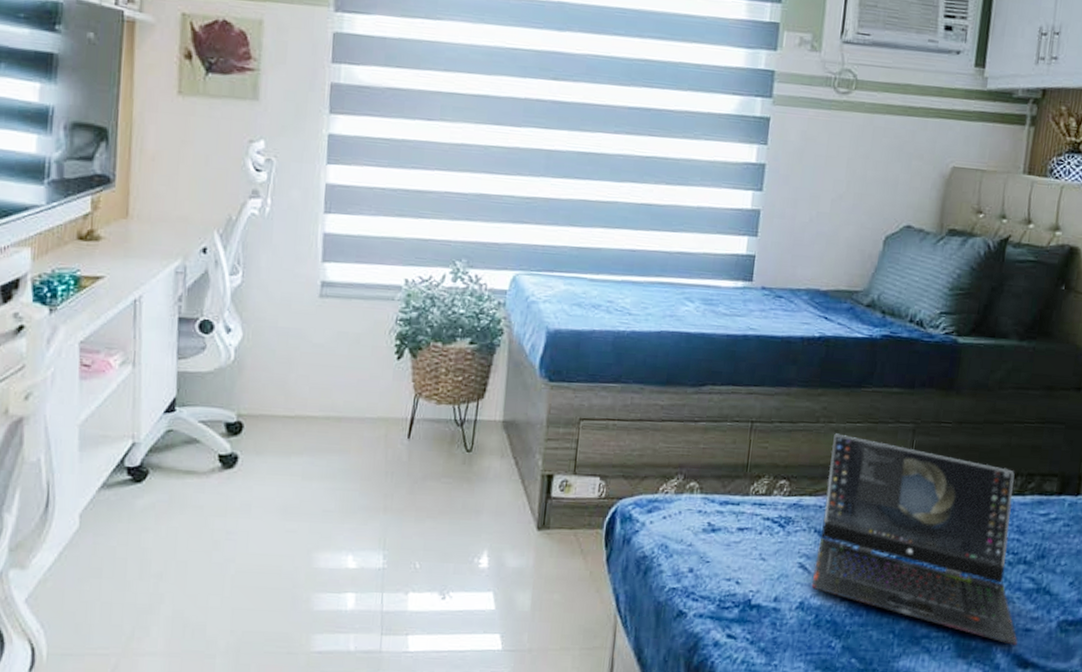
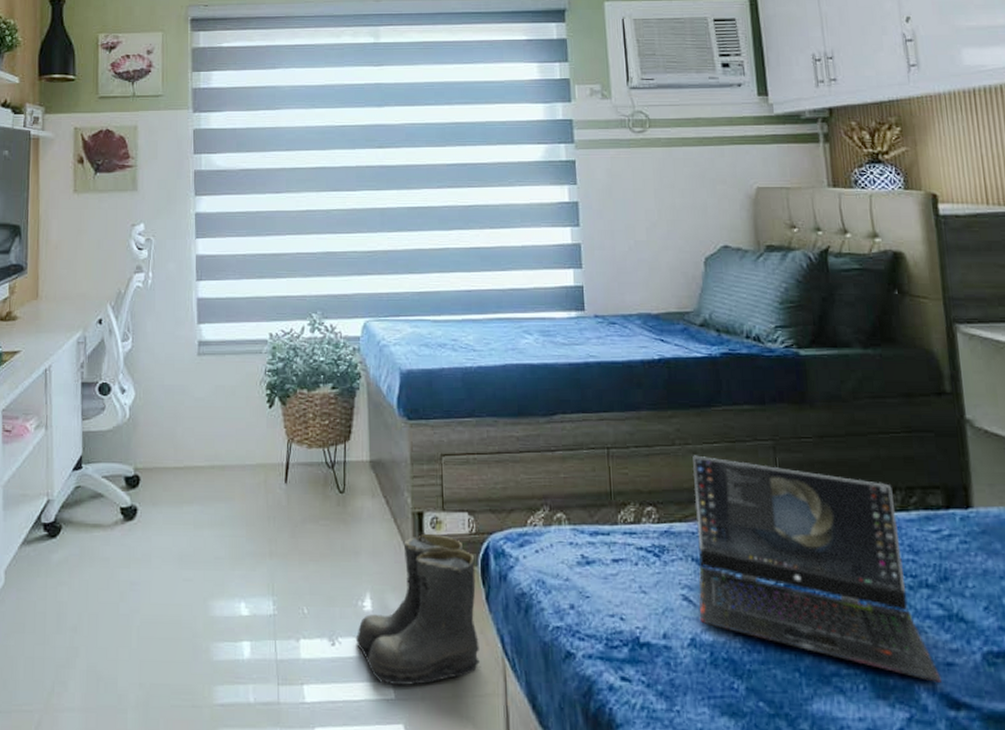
boots: none [467,496,601,638] -> present [355,533,481,686]

